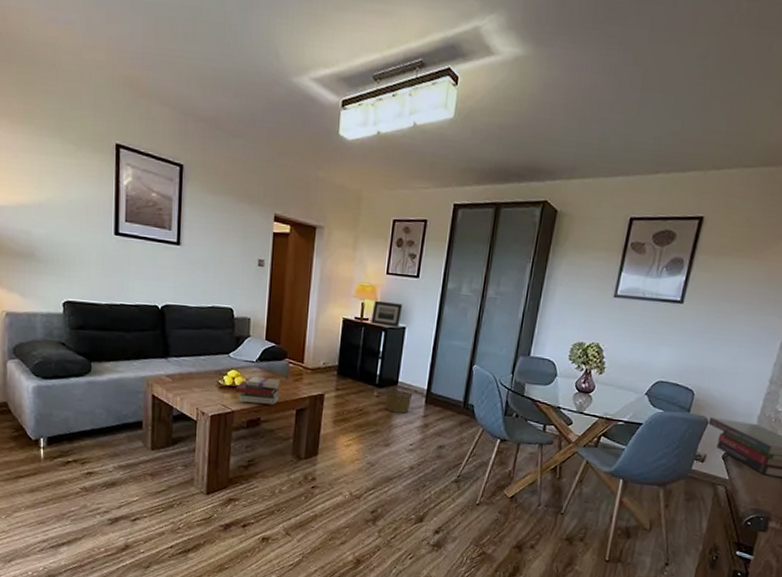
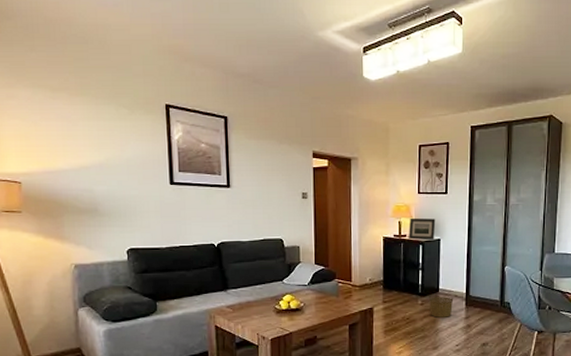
books: present [235,376,280,406] -> none [291,298,332,324]

